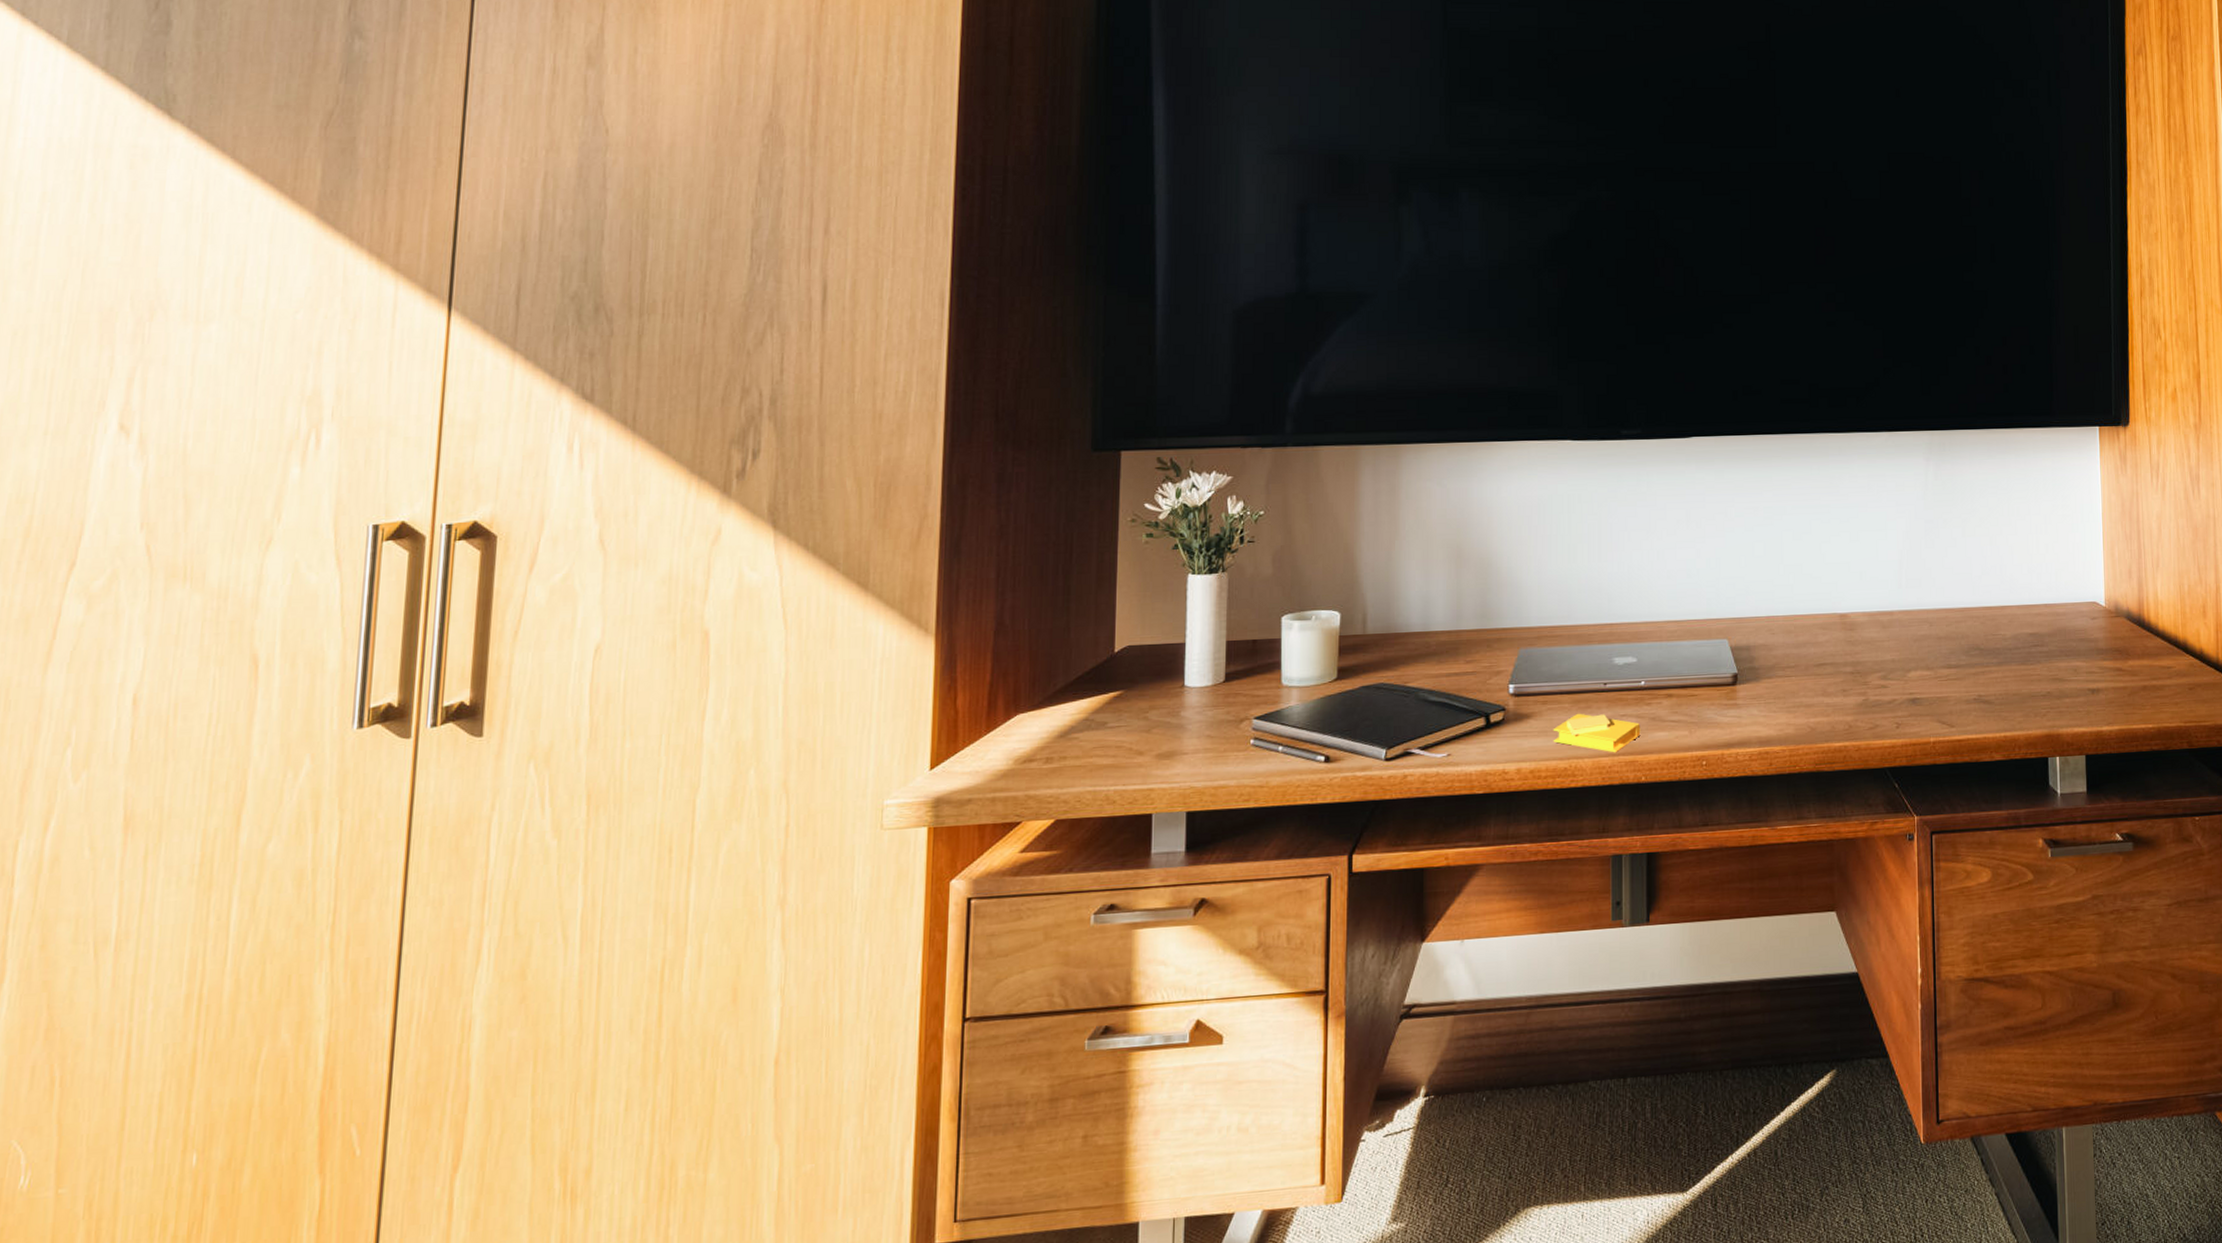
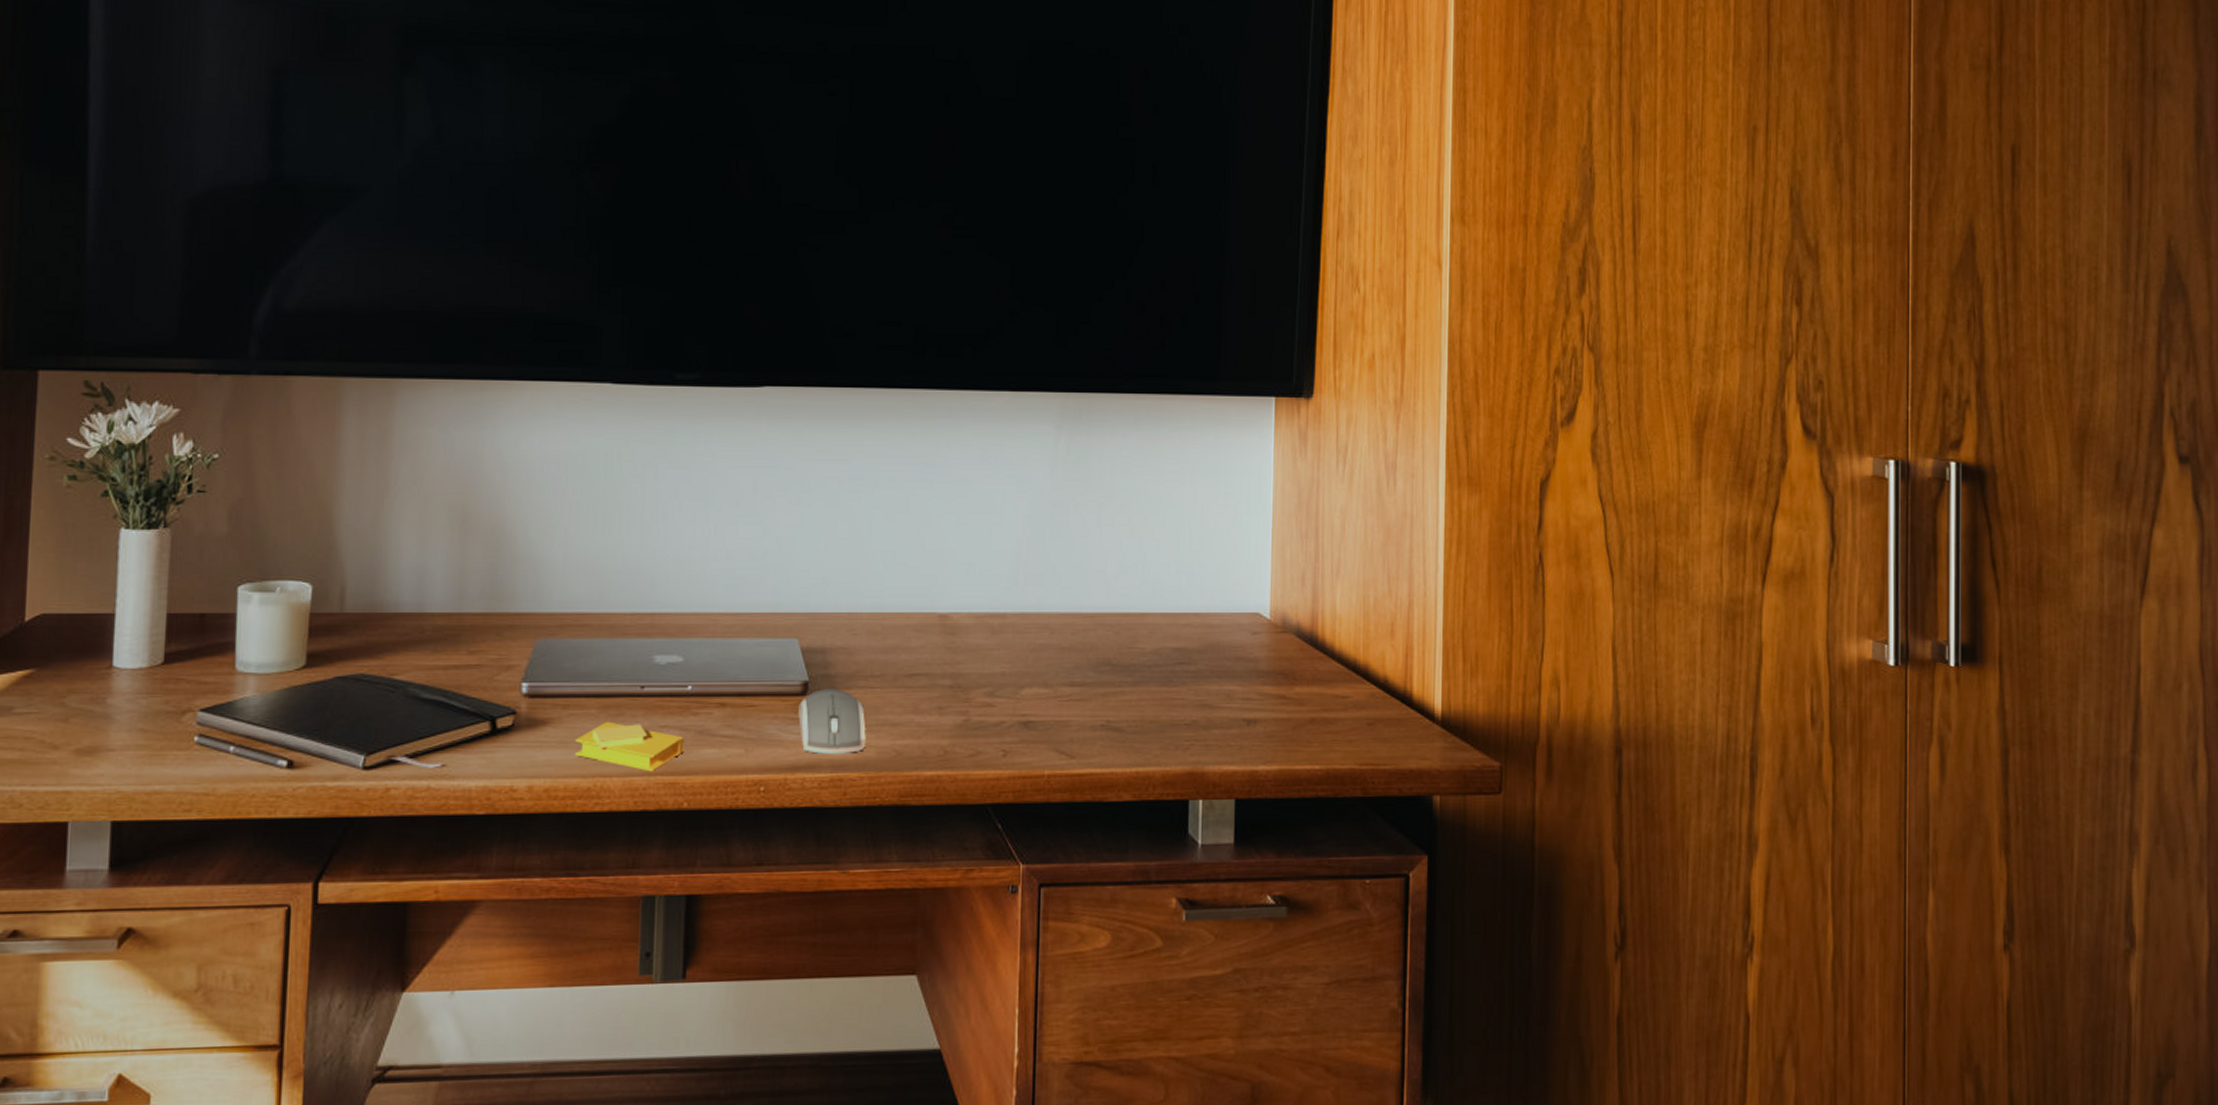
computer mouse: none [1730,678,1785,733] -> present [798,688,865,755]

